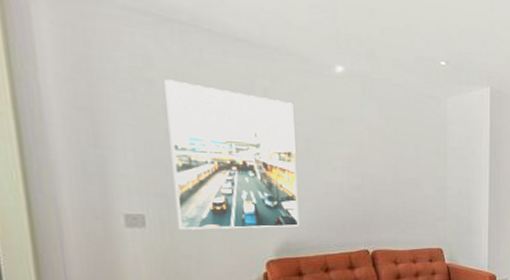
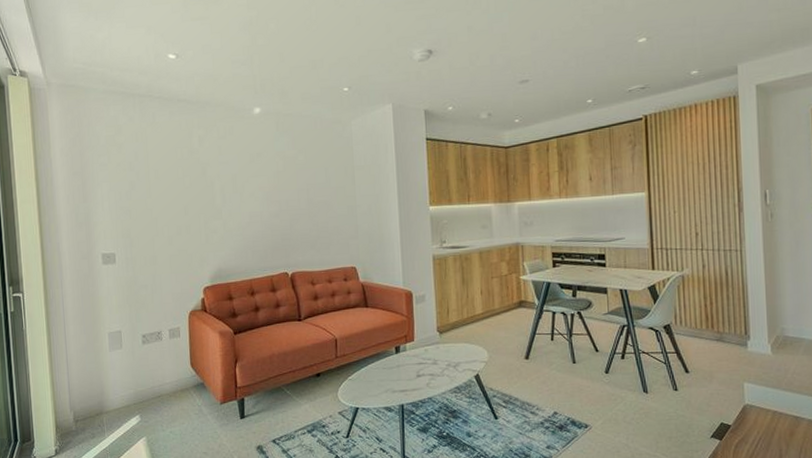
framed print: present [164,79,299,230] -> none [129,141,228,264]

